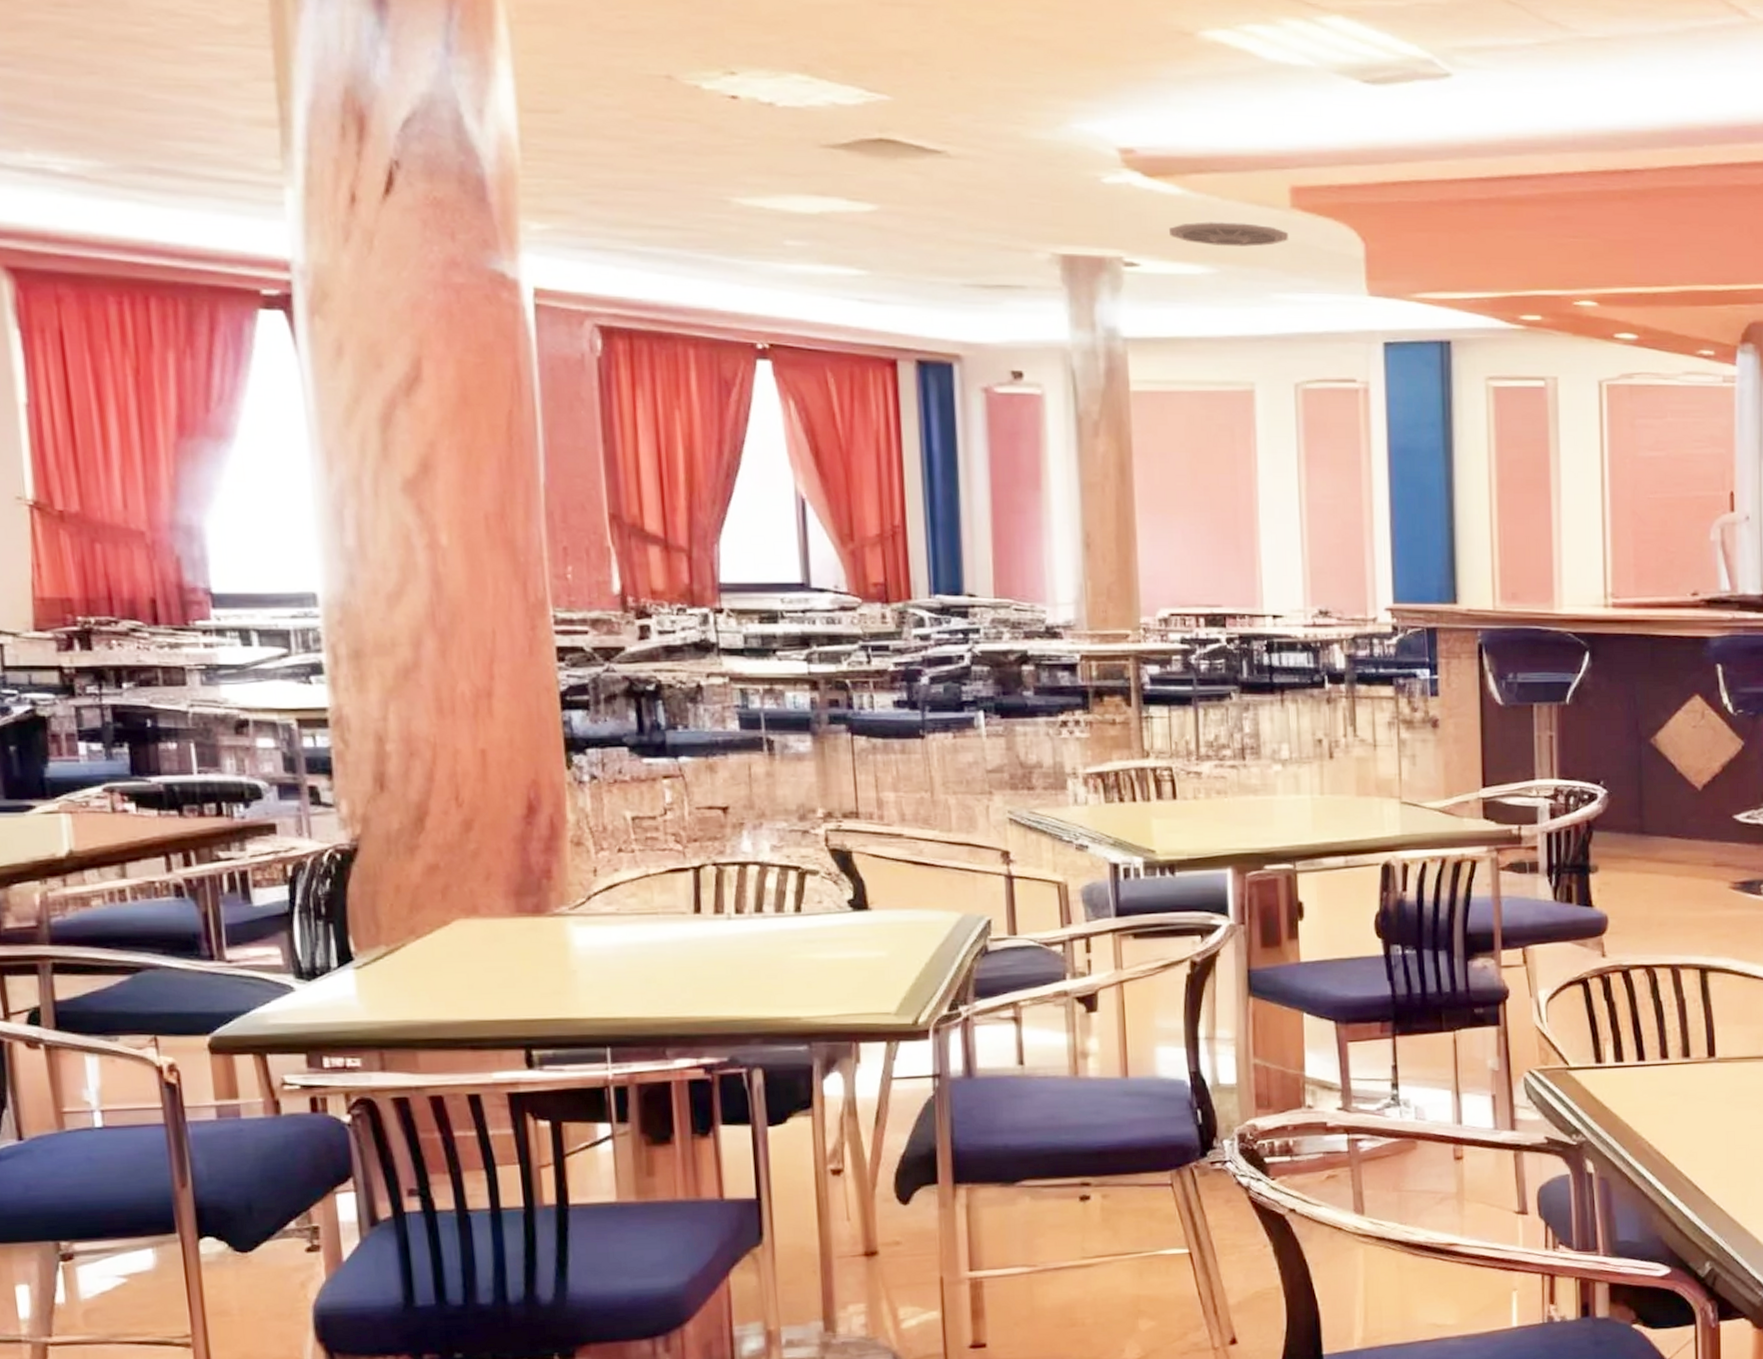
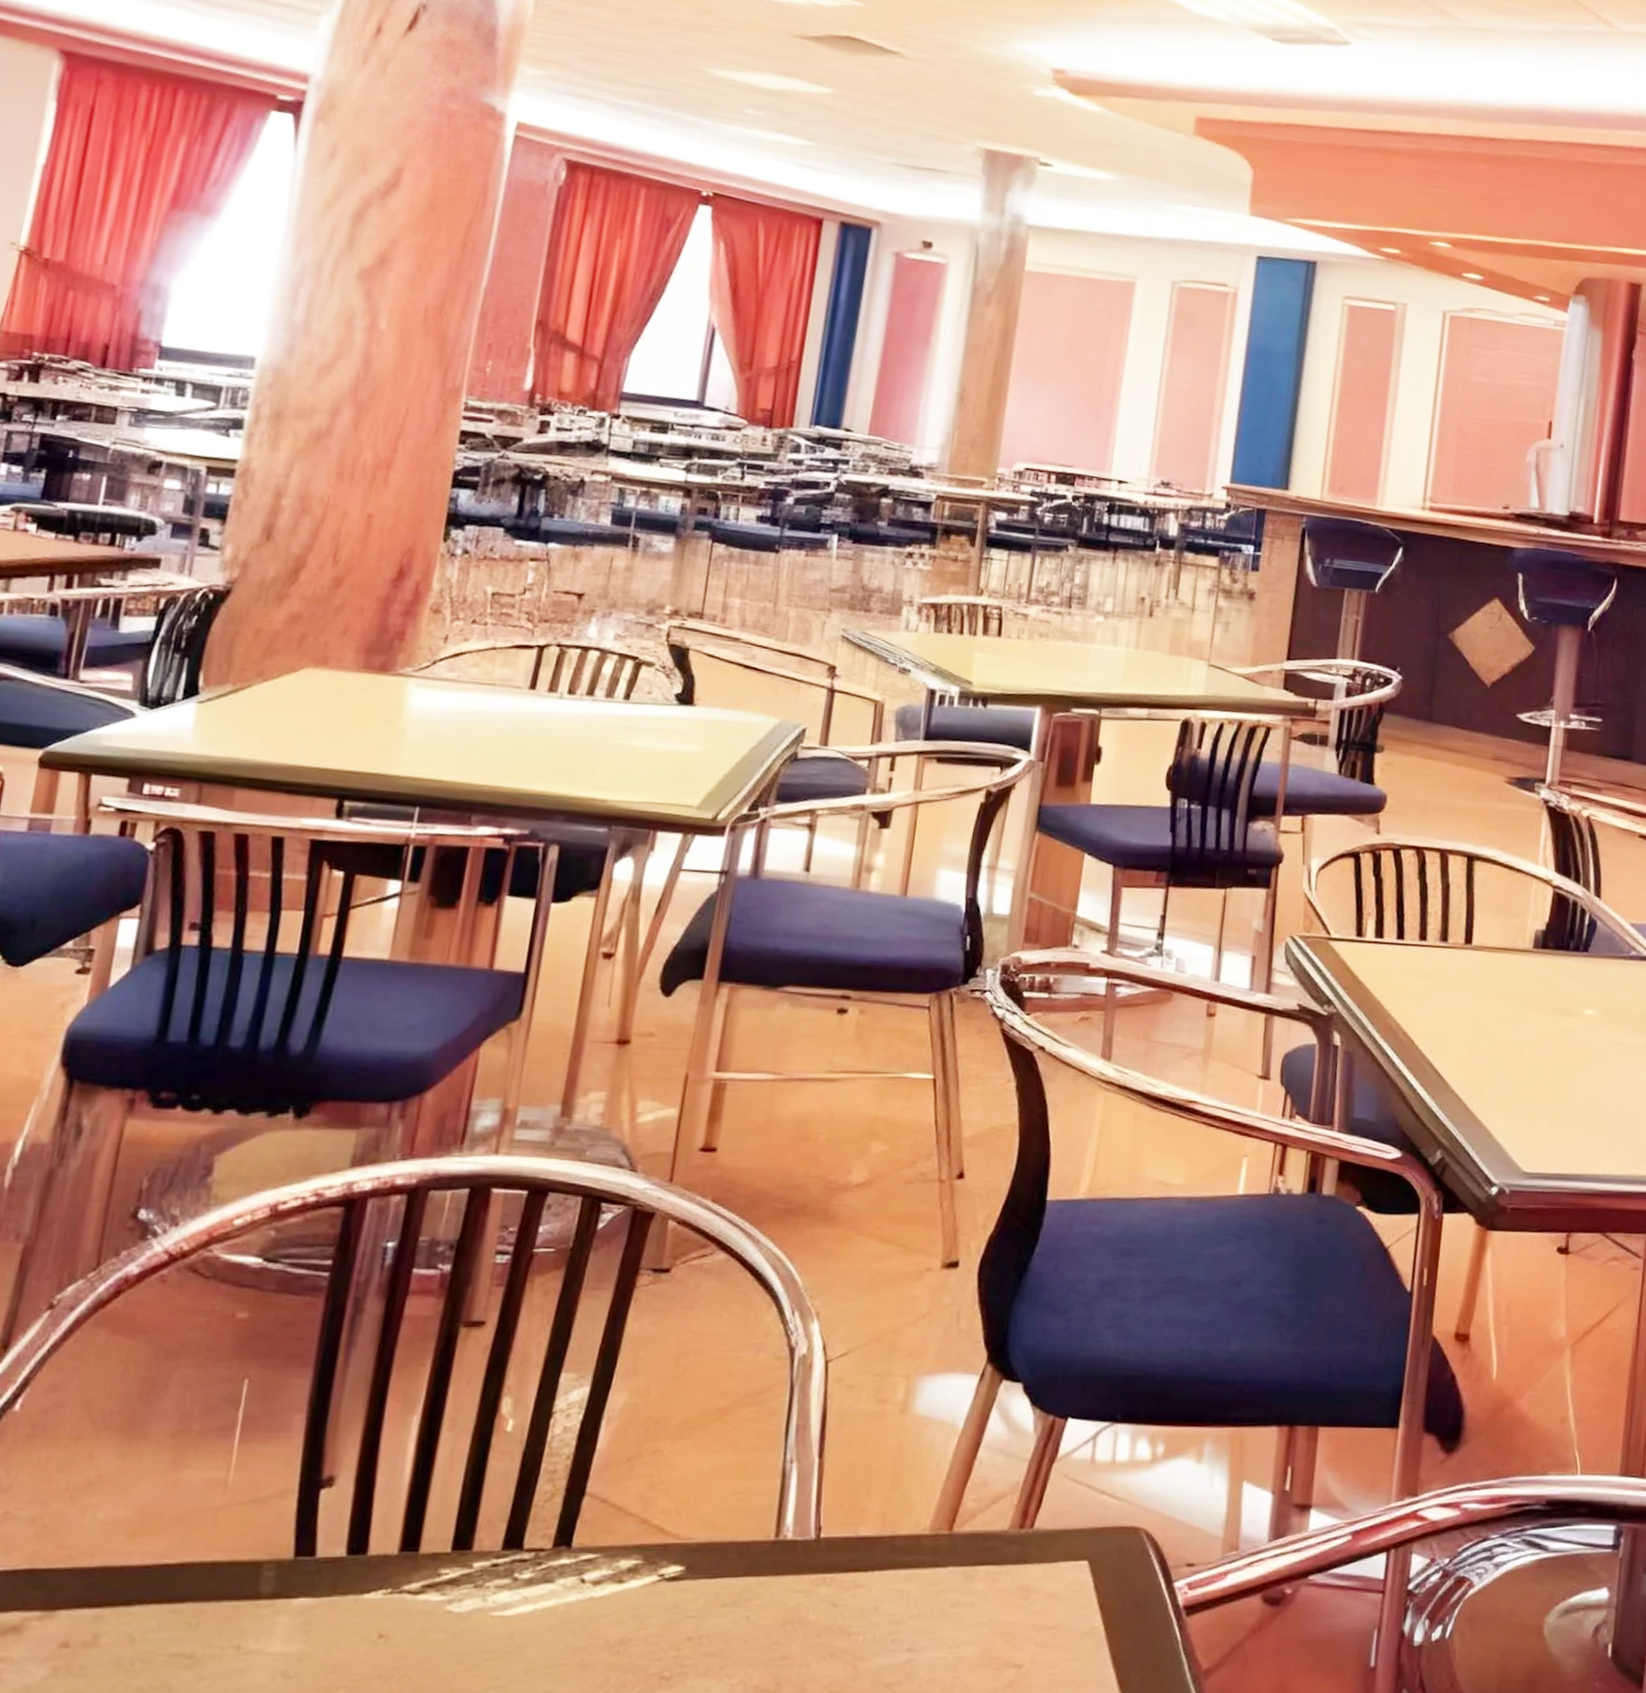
ceiling vent: present [1169,221,1288,247] -> none [1084,136,1188,163]

